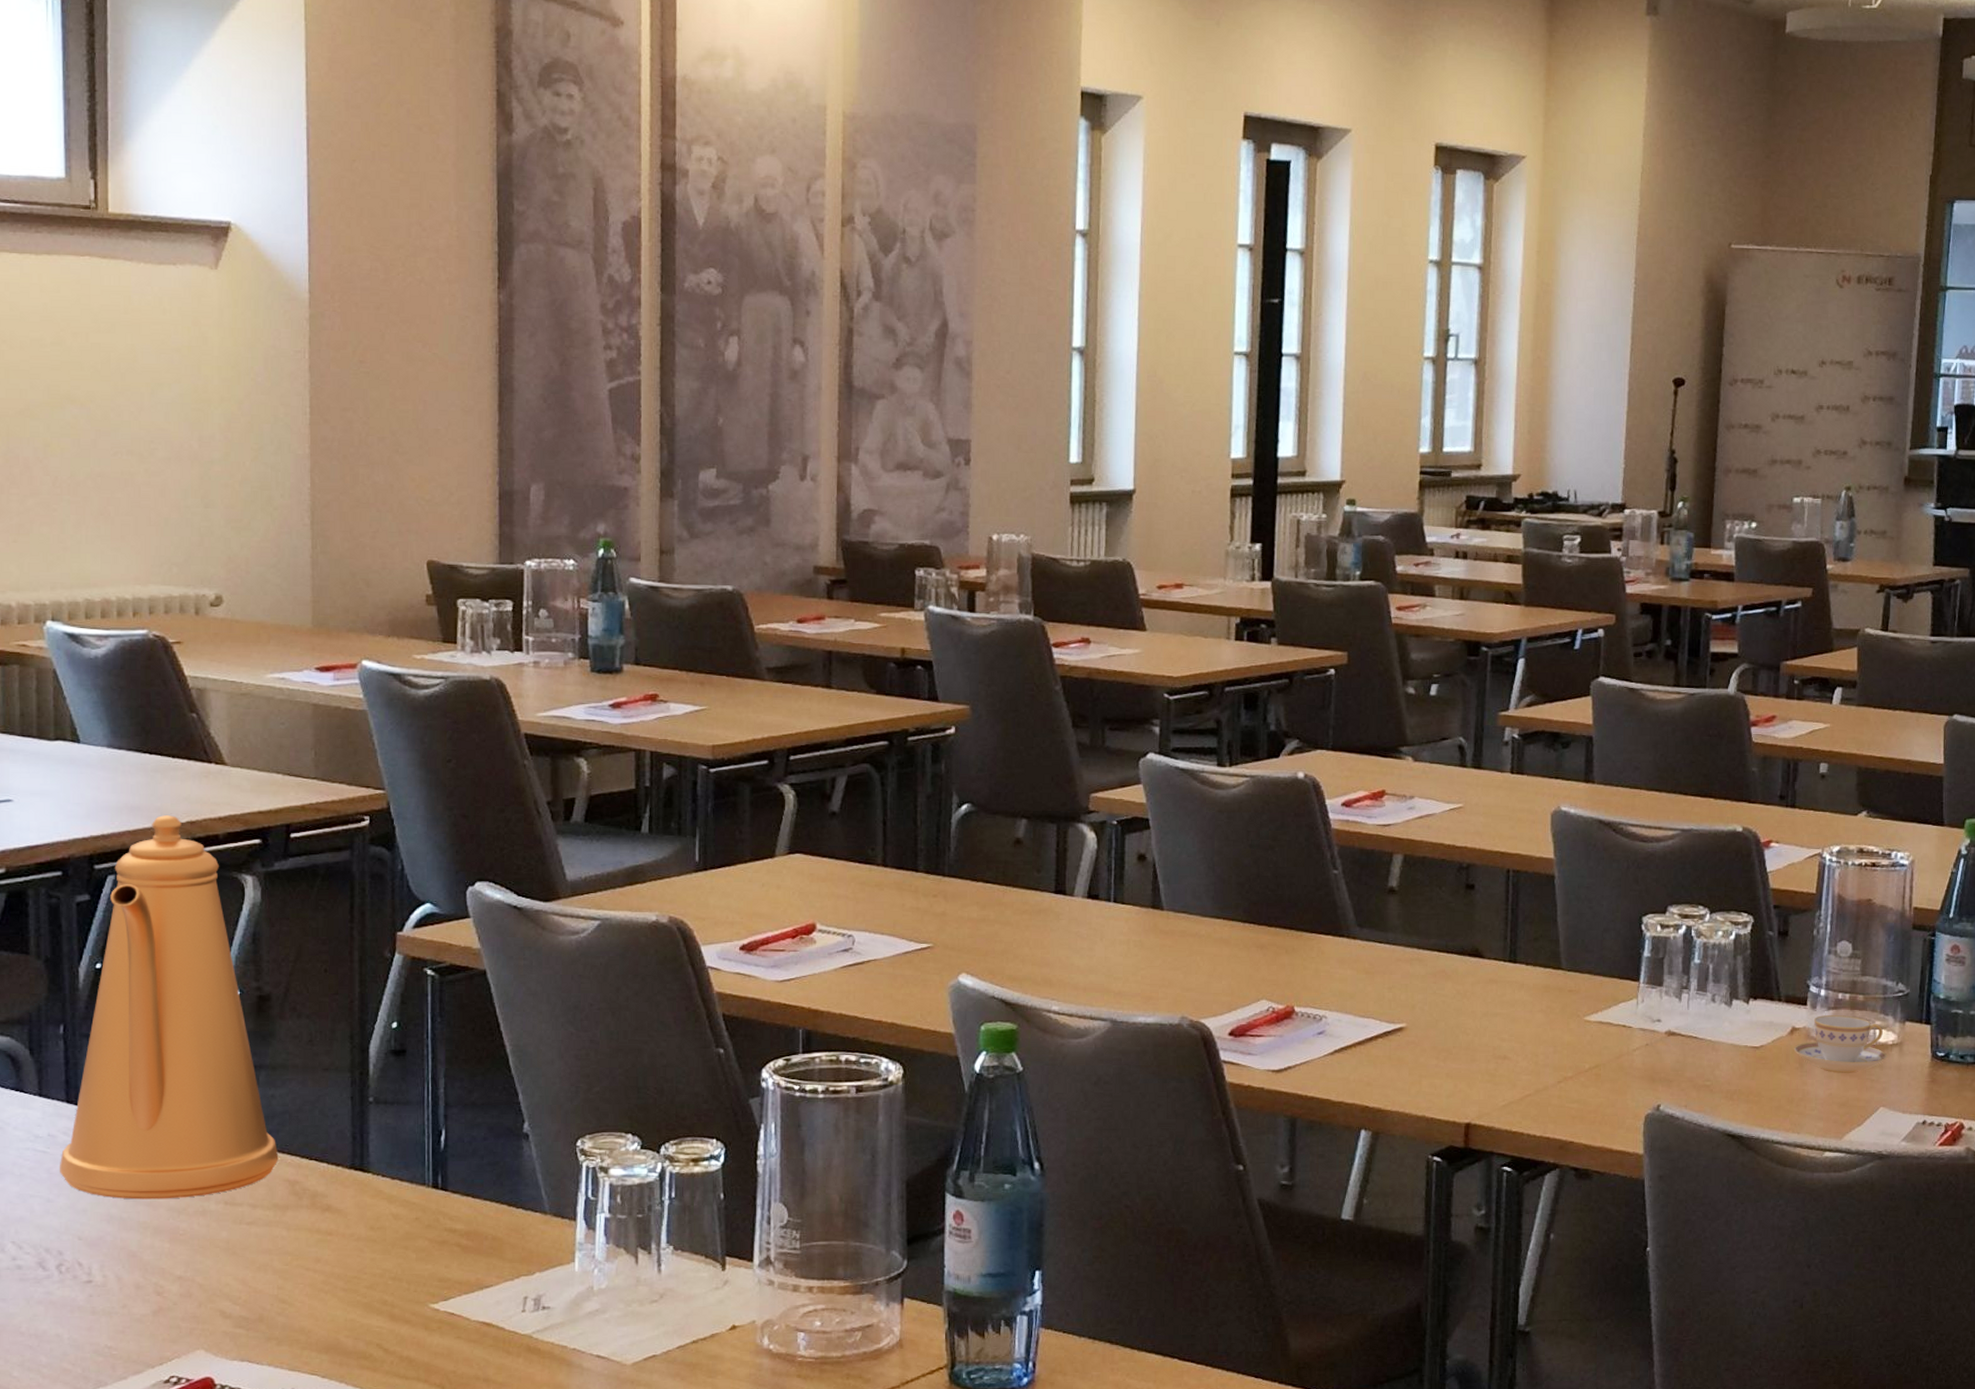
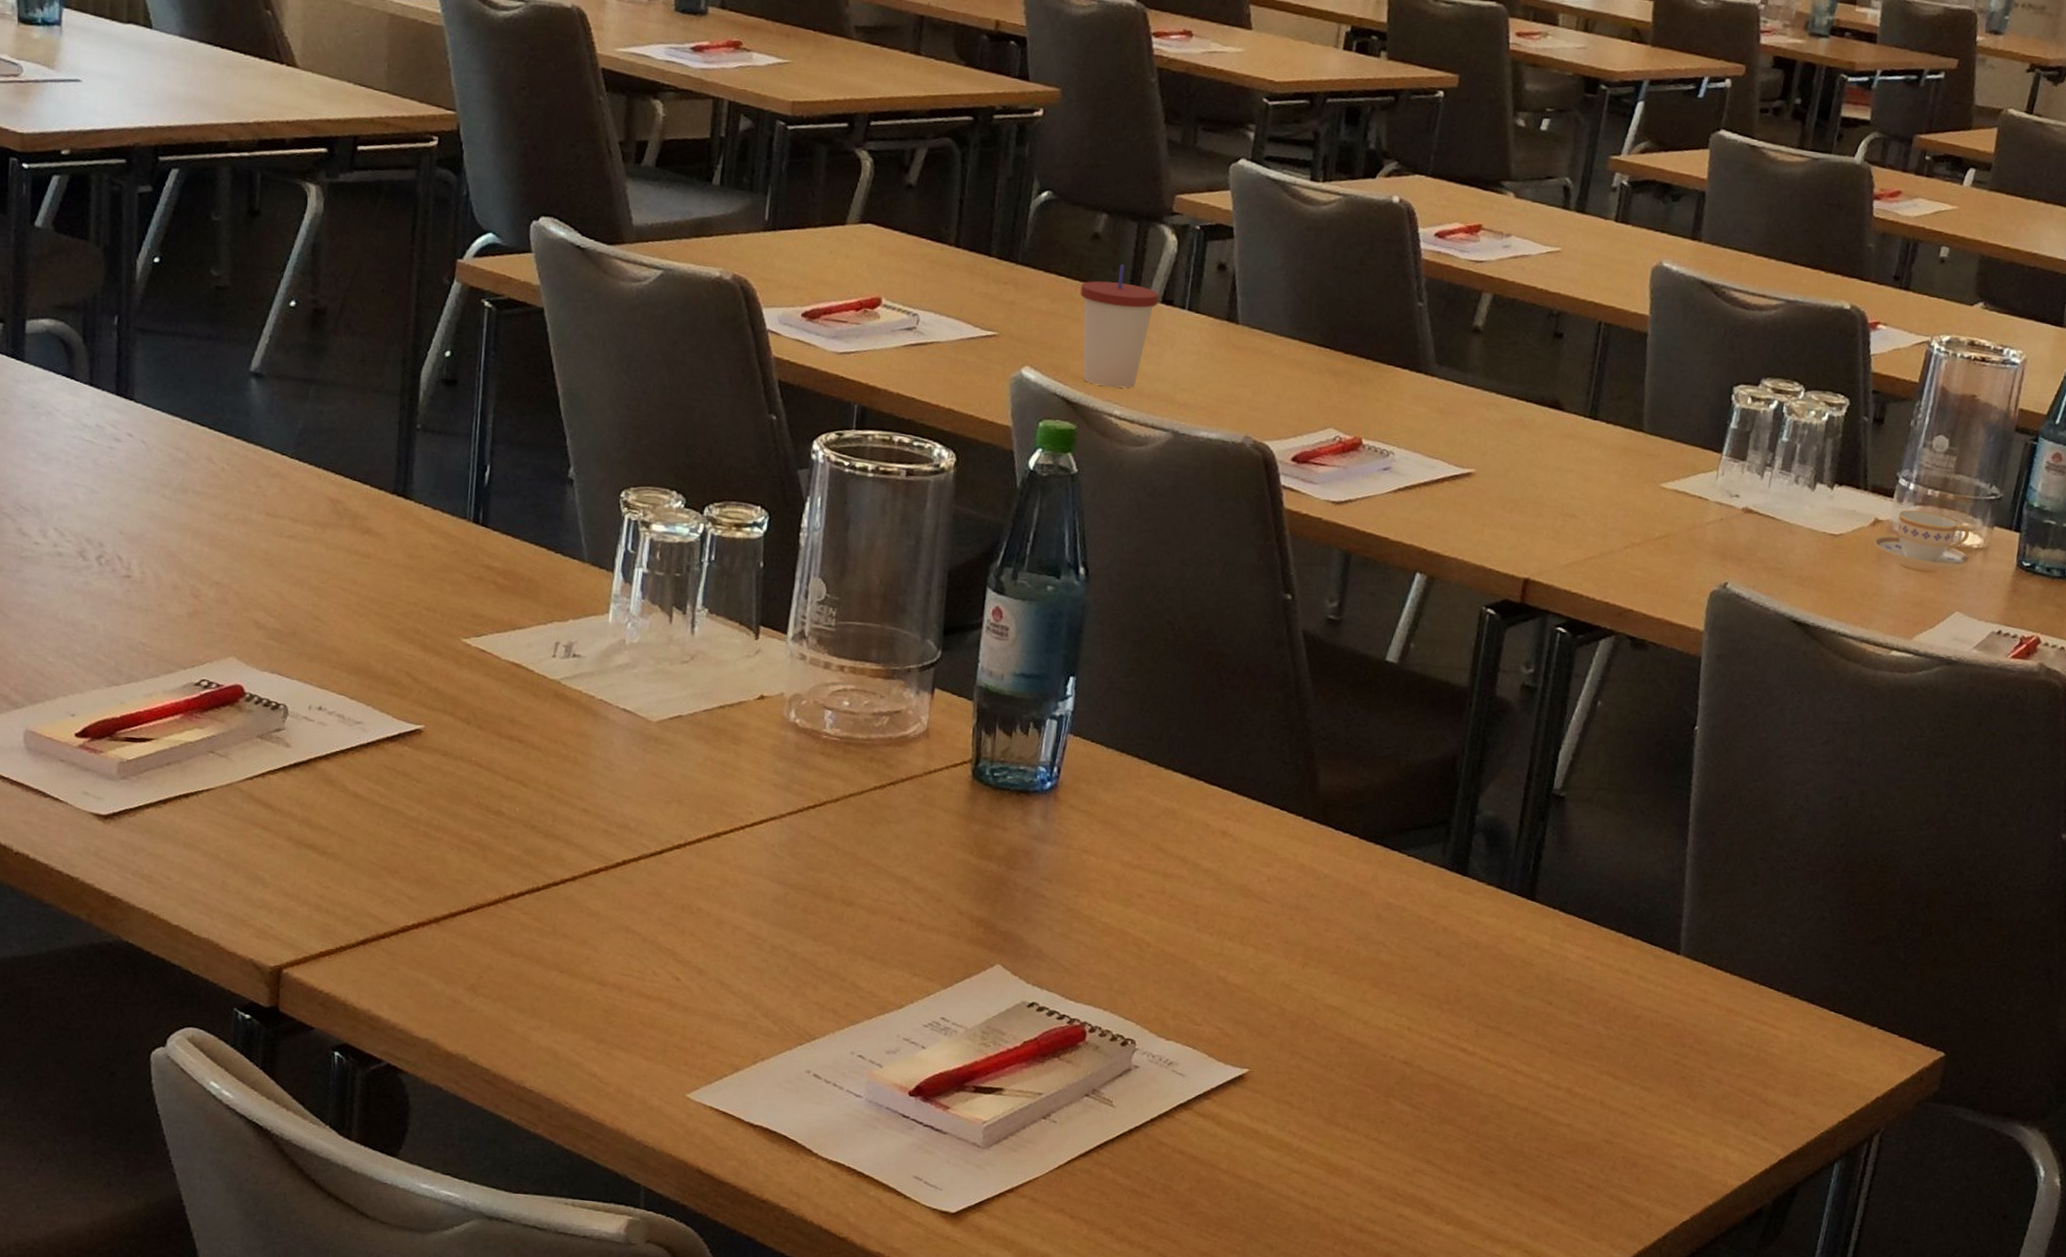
coffee pot: present [60,814,279,1200] -> none [105,112,323,504]
cup: none [1008,865,1084,985] -> present [1080,264,1159,388]

